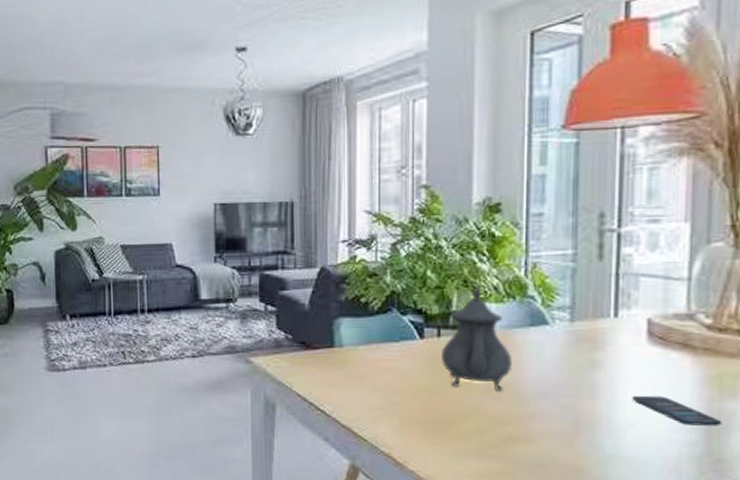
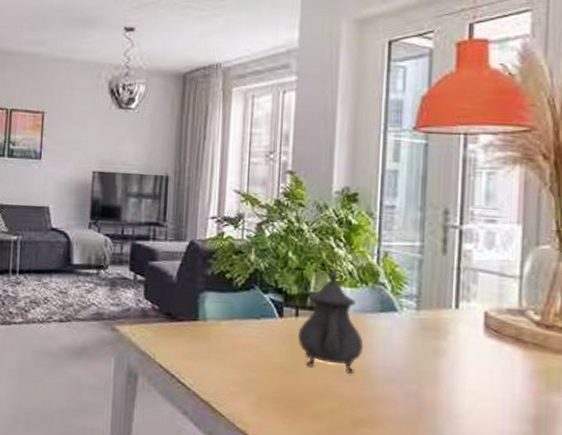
smartphone: present [632,395,722,426] -> none [470,384,549,419]

